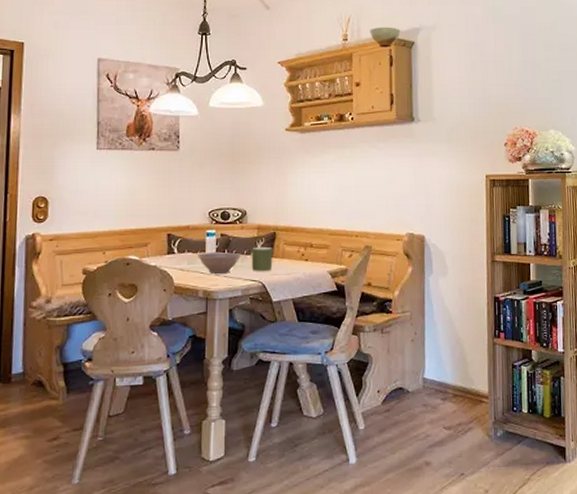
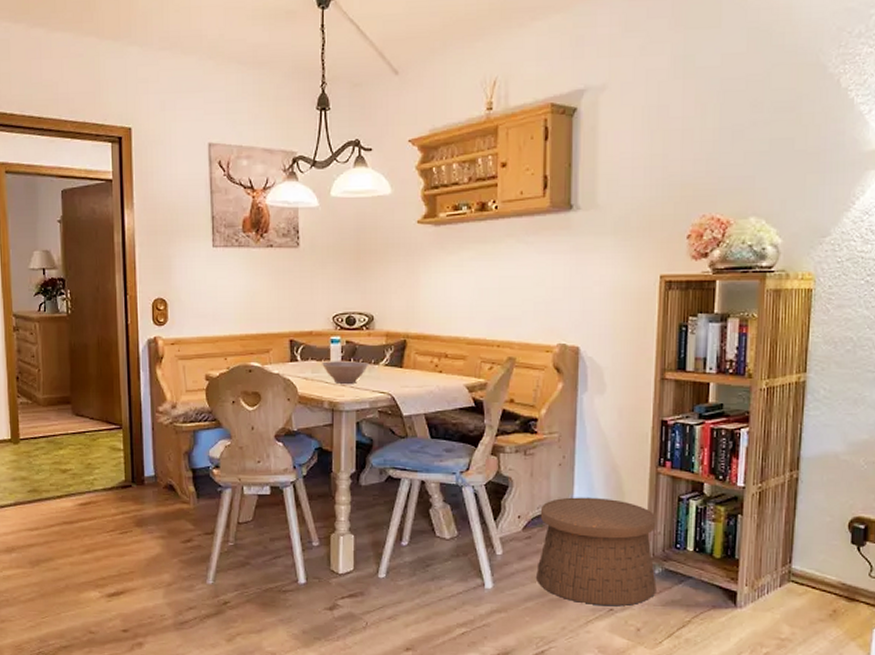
mug: present [251,246,273,272] -> none [379,355,403,384]
bowl: present [370,27,401,47] -> none [520,89,560,117]
basket: none [395,369,500,471] -> present [536,497,657,607]

